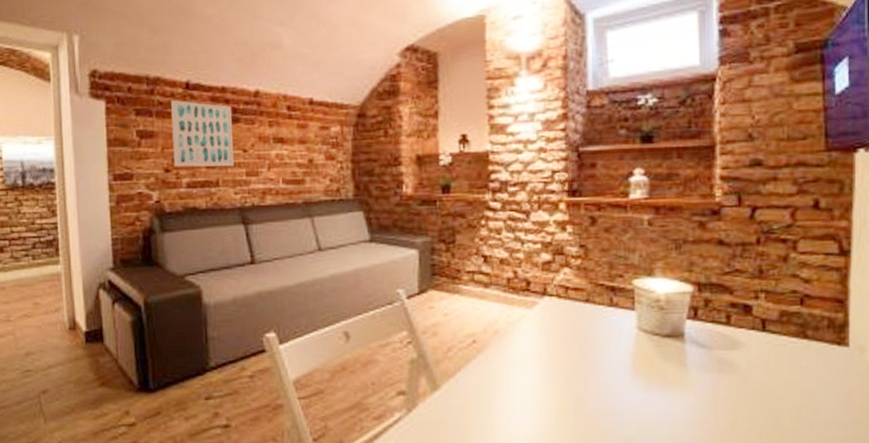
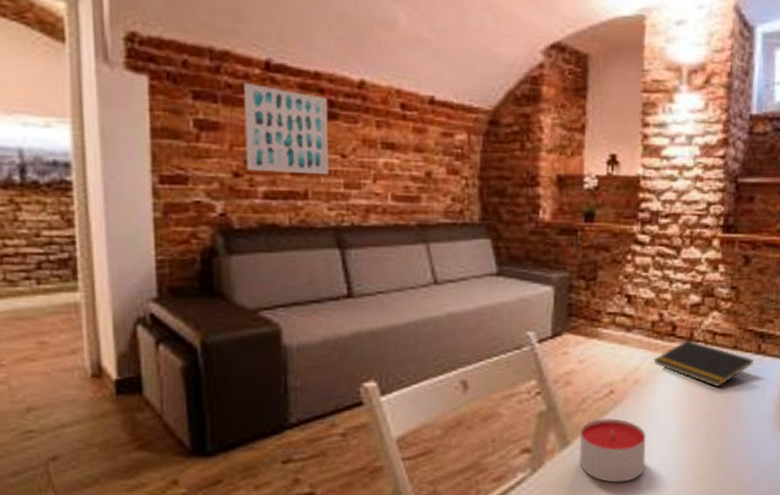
candle: none [448,365,509,424] -> present [579,418,646,483]
notepad: none [510,294,606,338] -> present [653,340,753,388]

